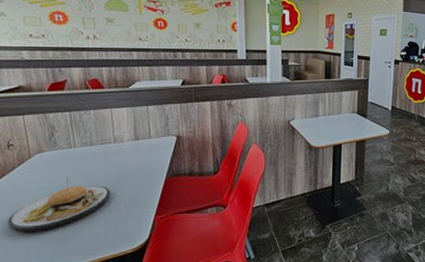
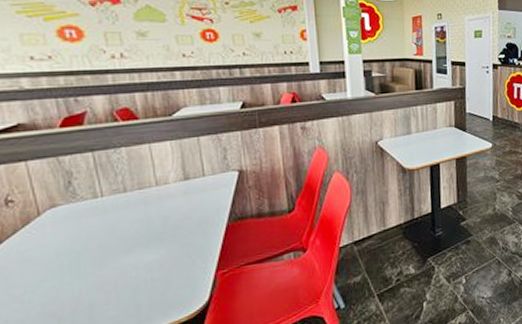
plate: present [8,177,111,233] -> none [10,235,155,314]

